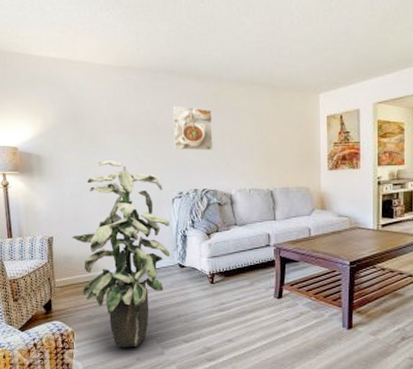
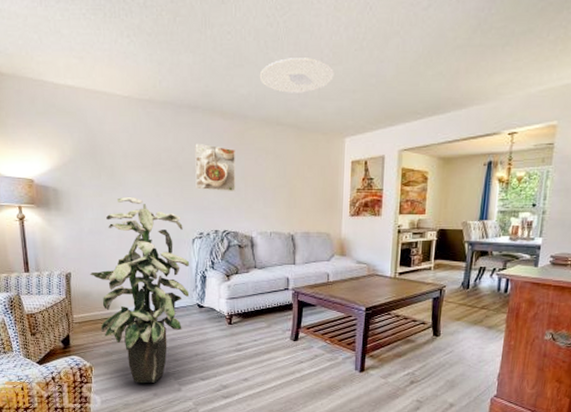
ceiling light: none [232,20,305,54] -> present [259,58,334,93]

